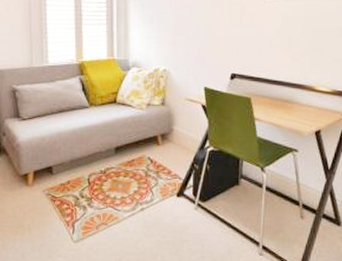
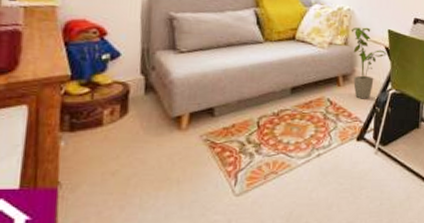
house plant: none [167,86,204,157] -> present [351,27,387,99]

